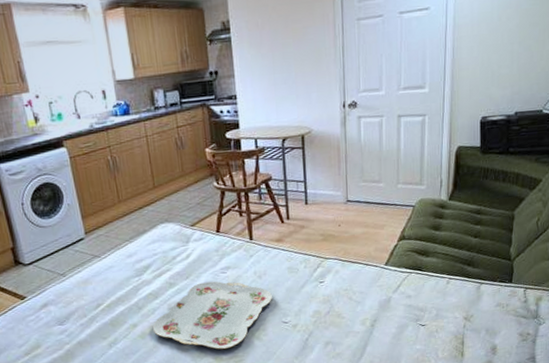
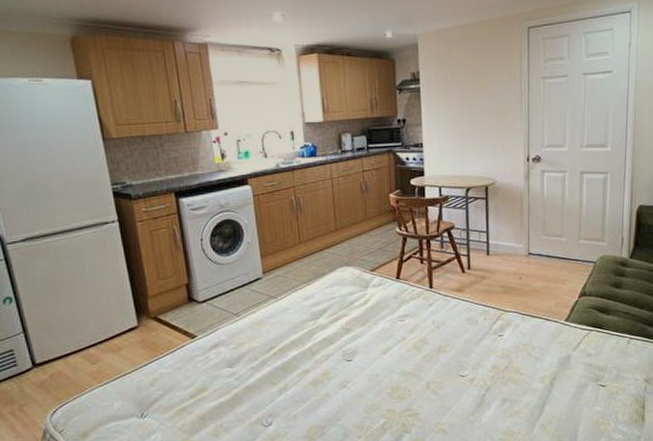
serving tray: present [152,281,272,350] -> none [325,329,450,402]

